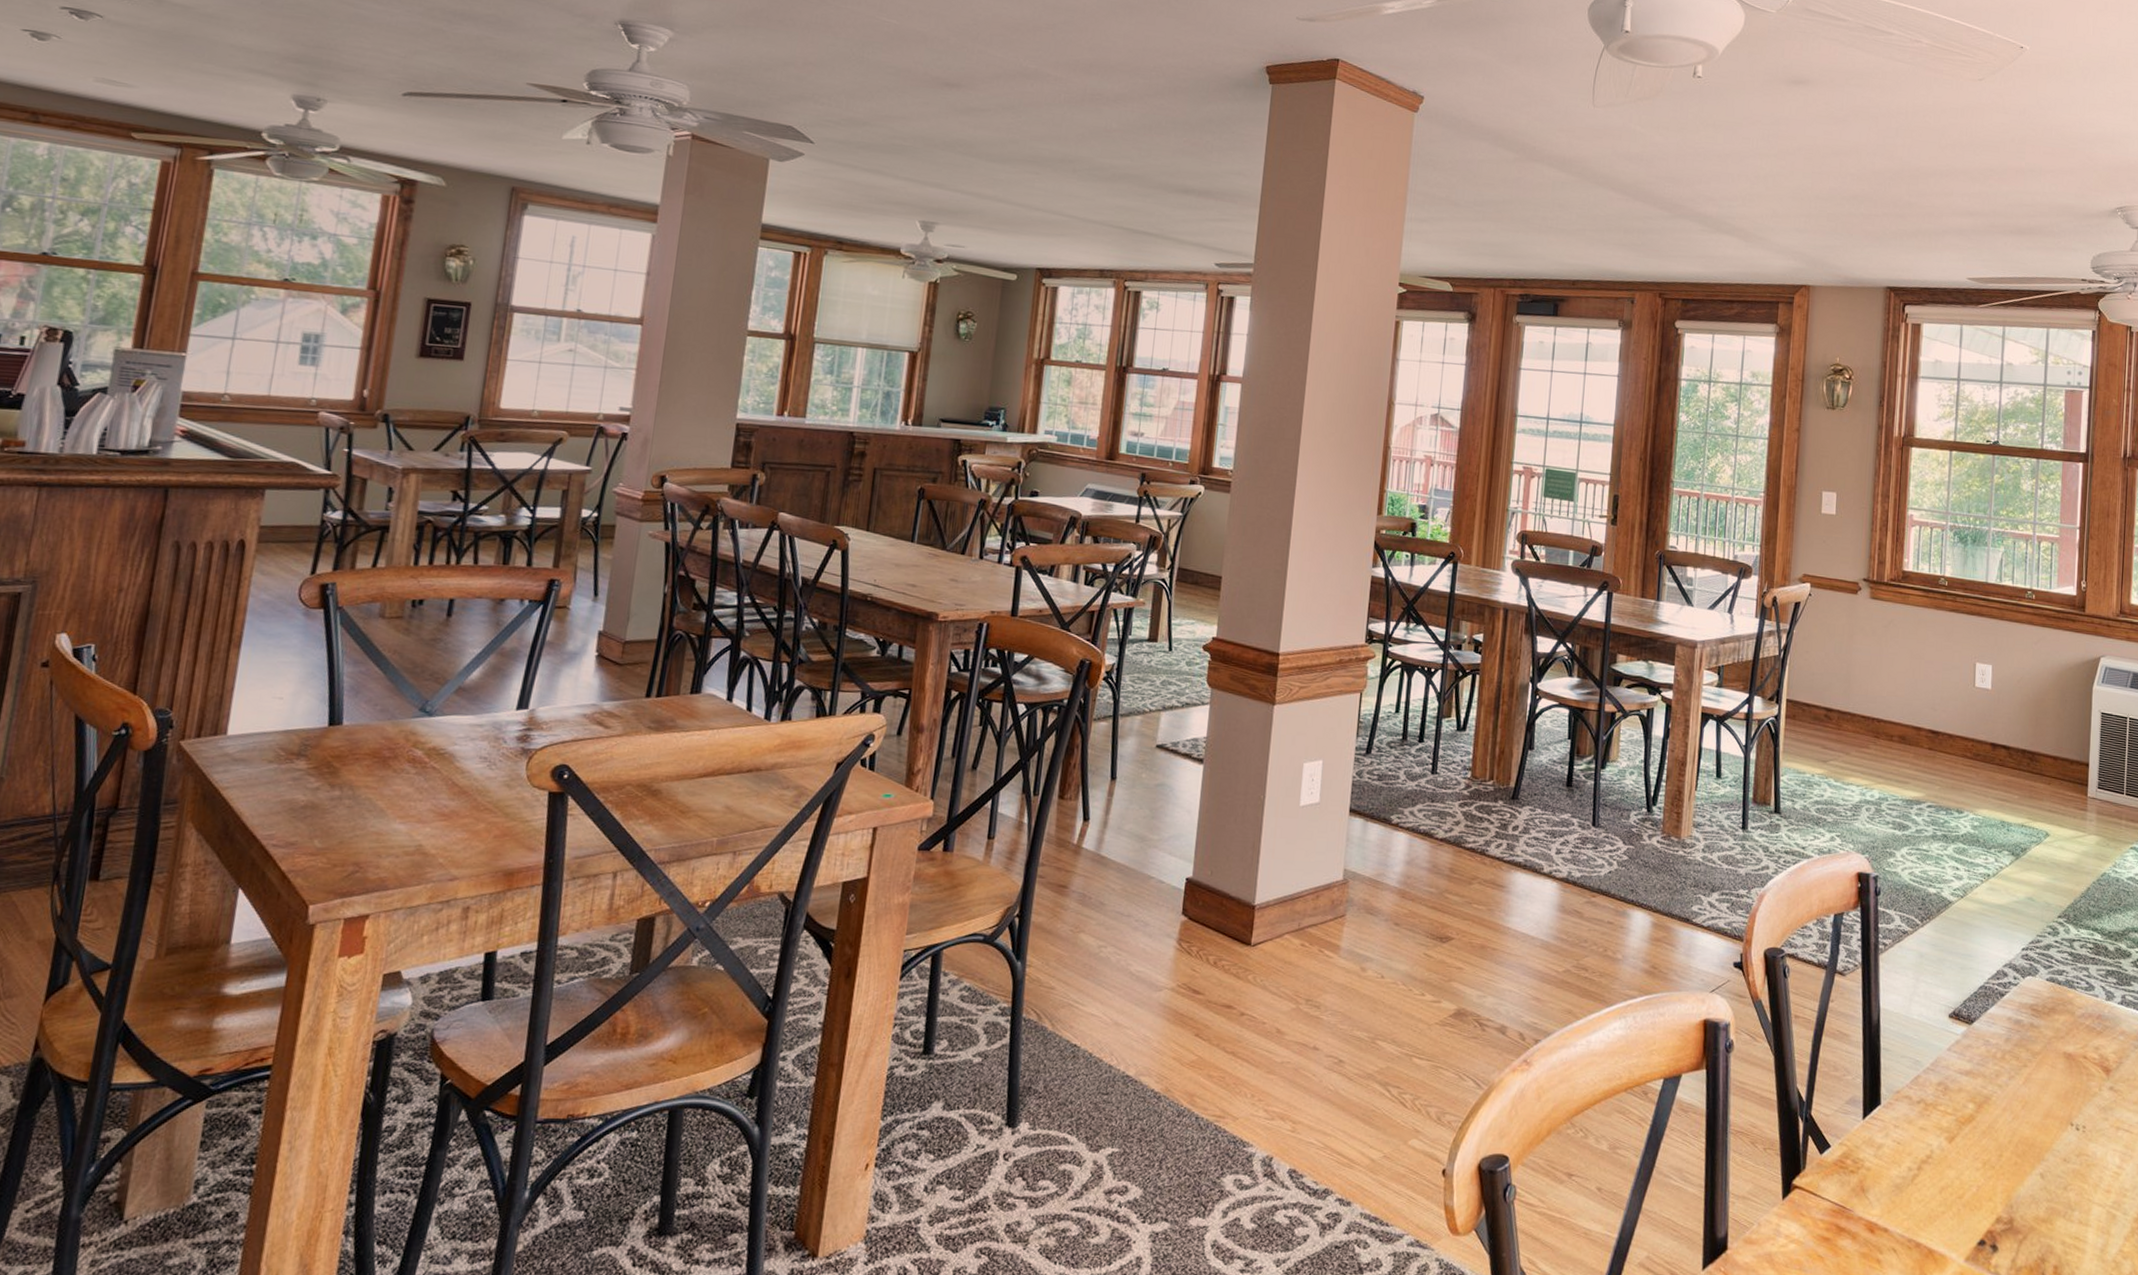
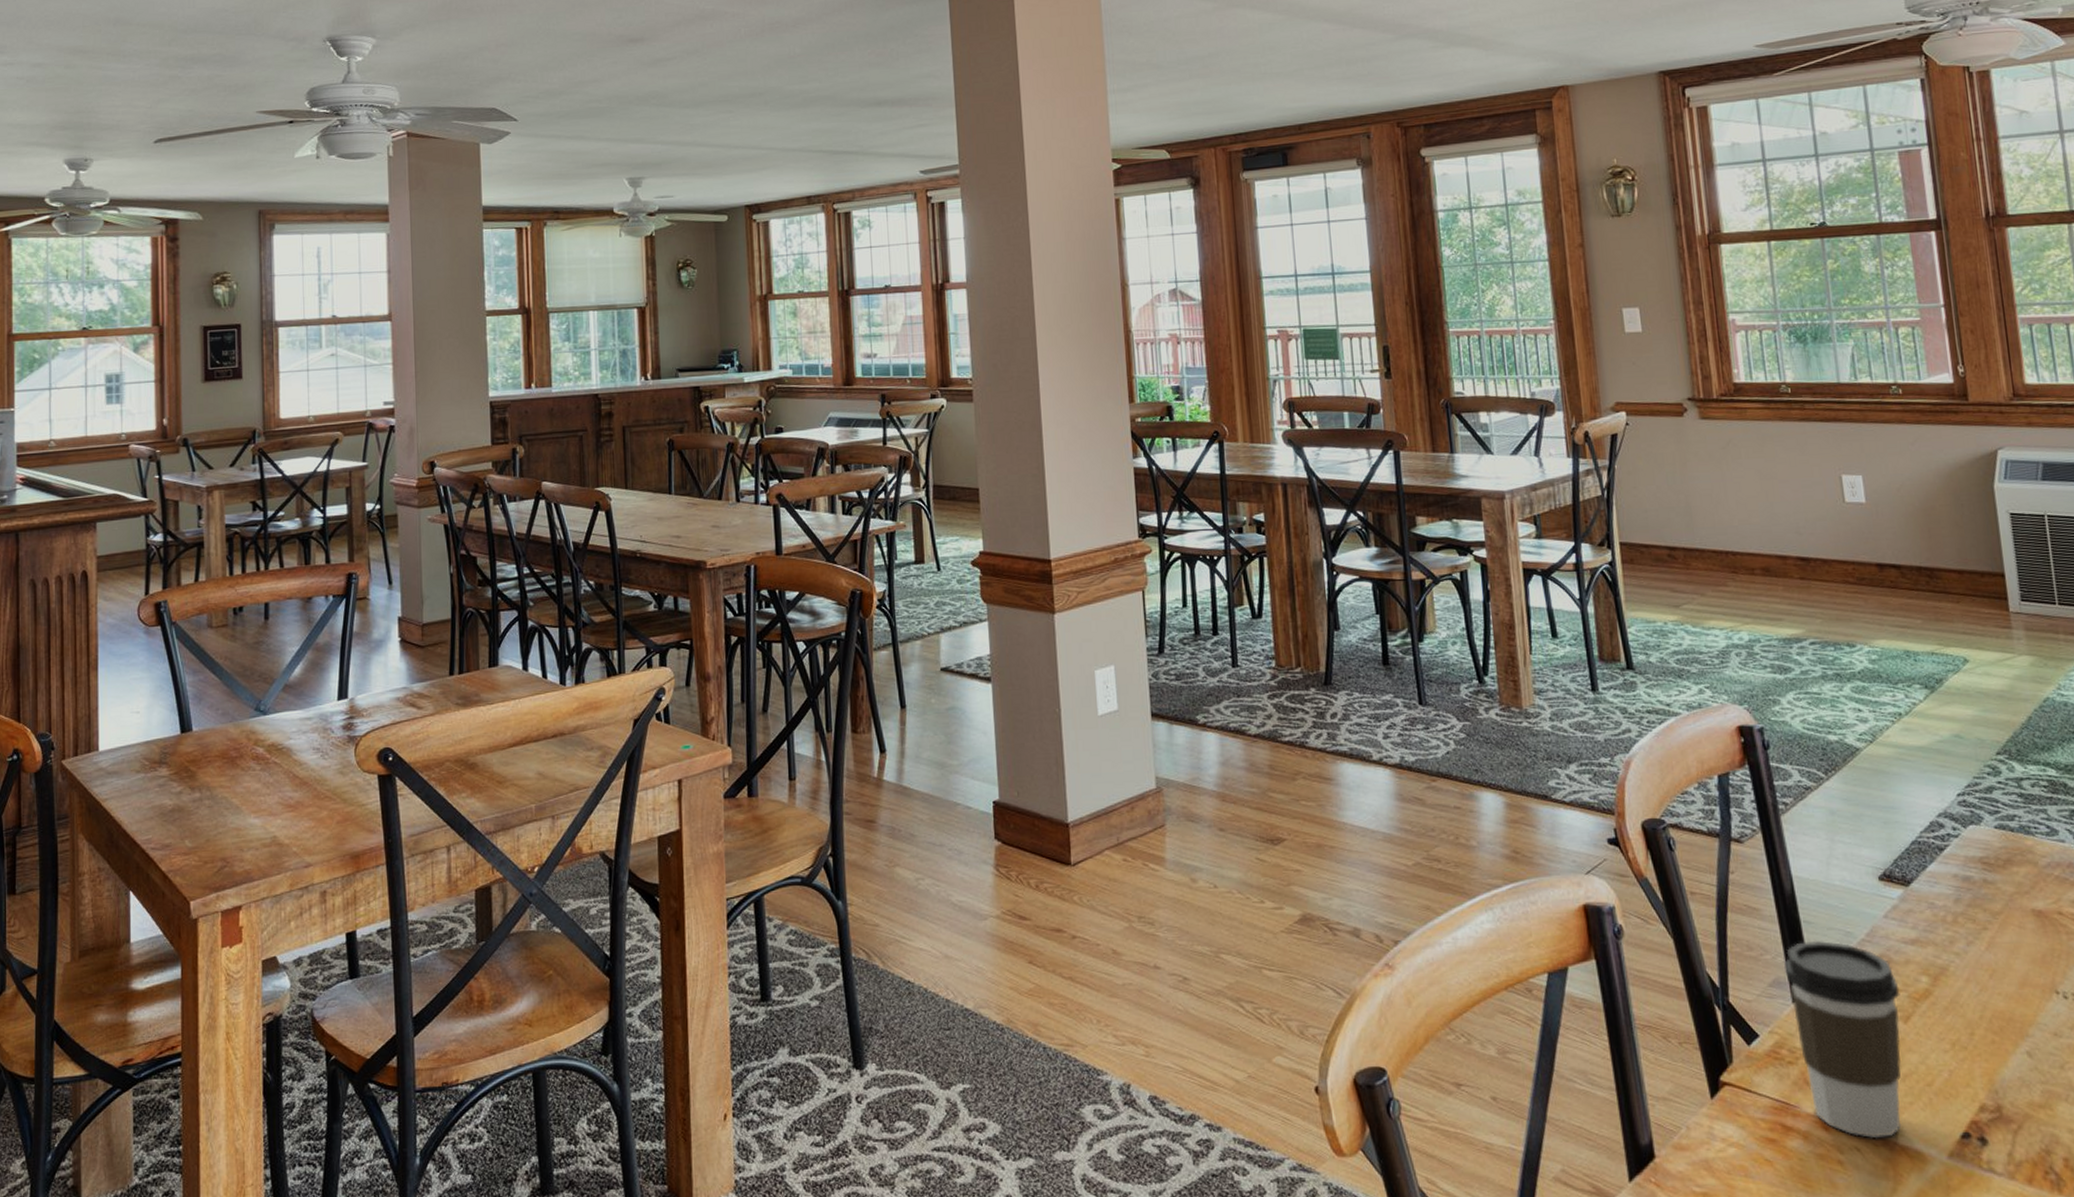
coffee cup: none [1861,1065,1950,1242] -> present [1784,940,1902,1139]

